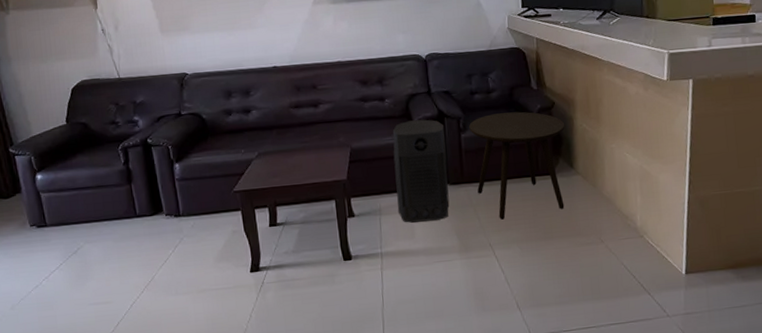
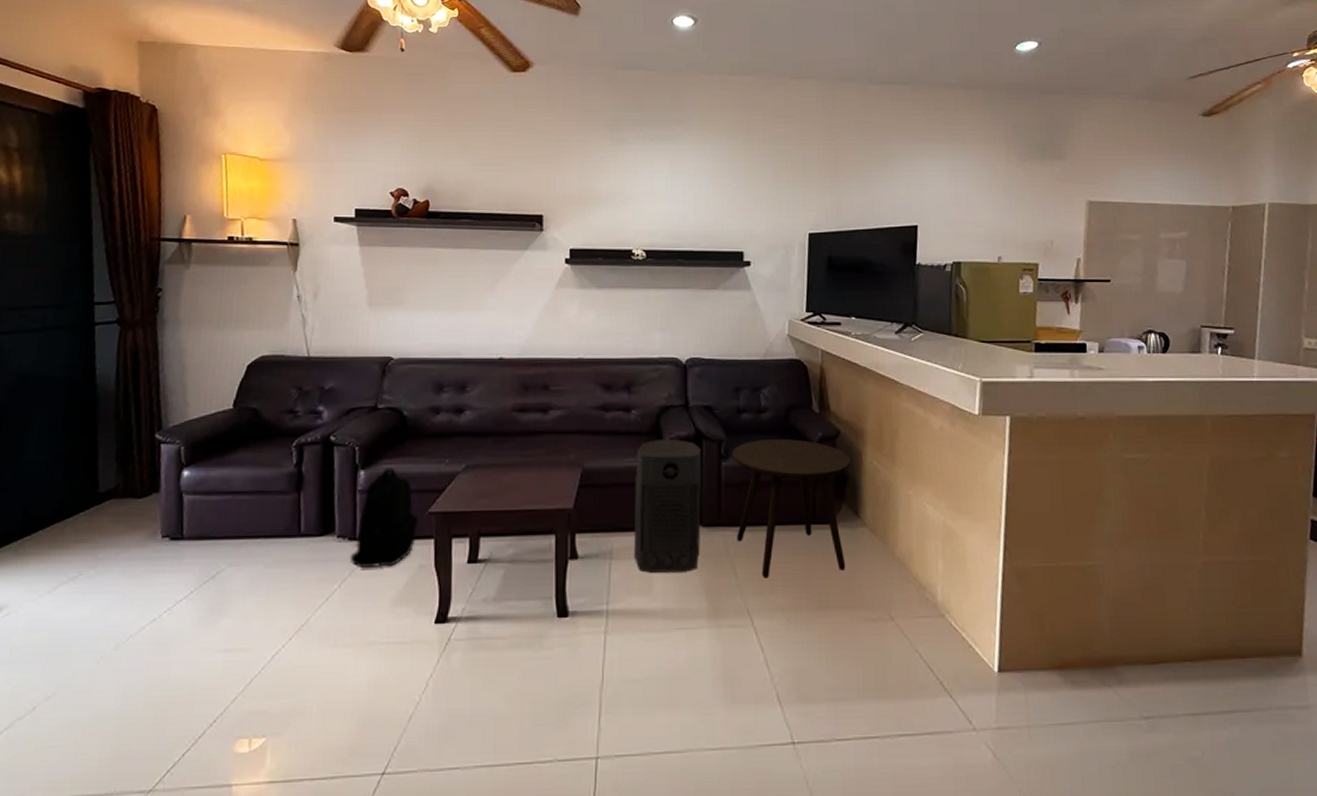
backpack: none [177,159,228,237] -> present [349,468,420,569]

